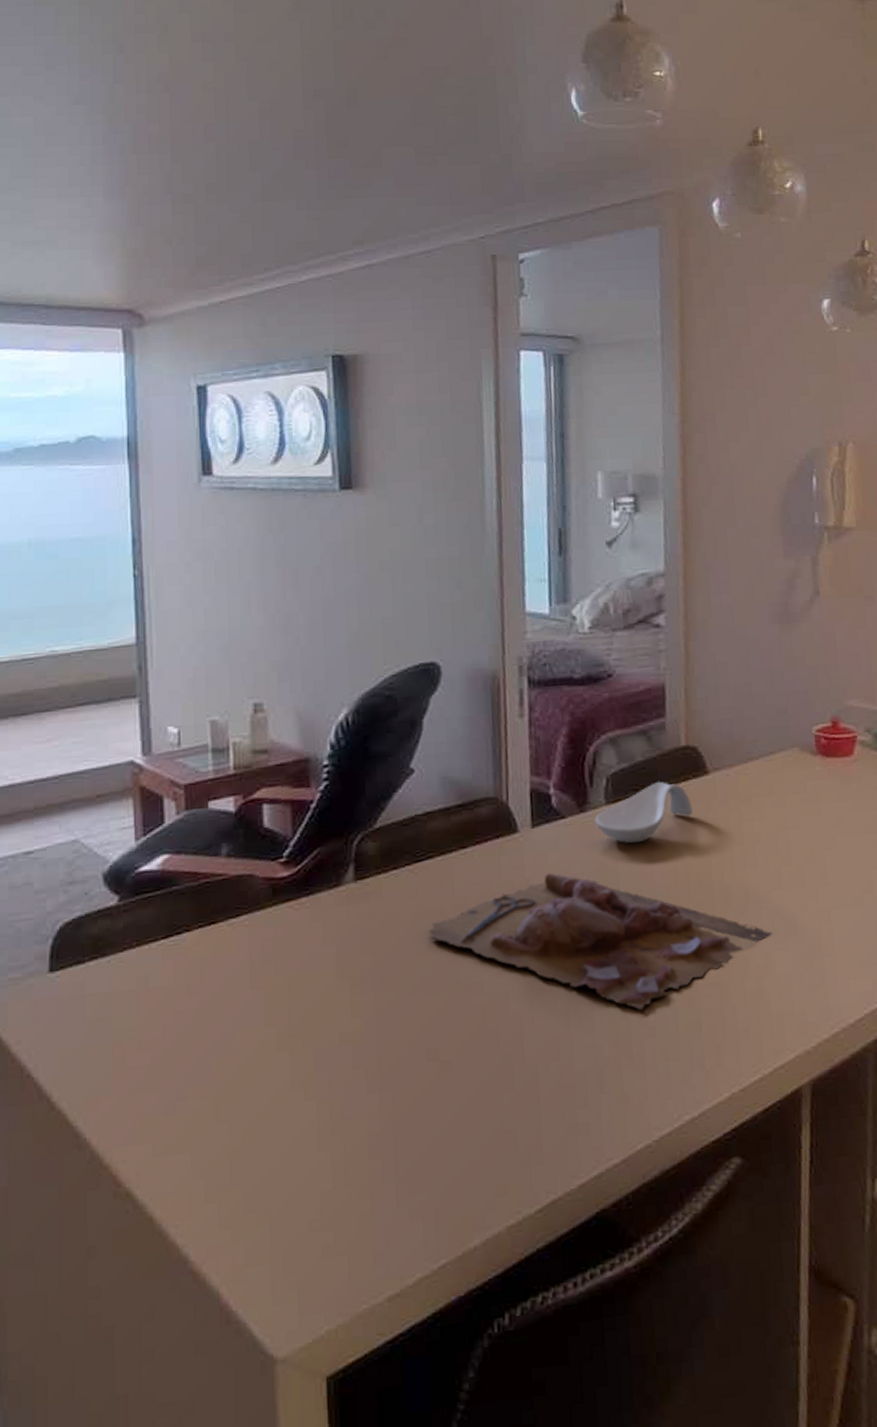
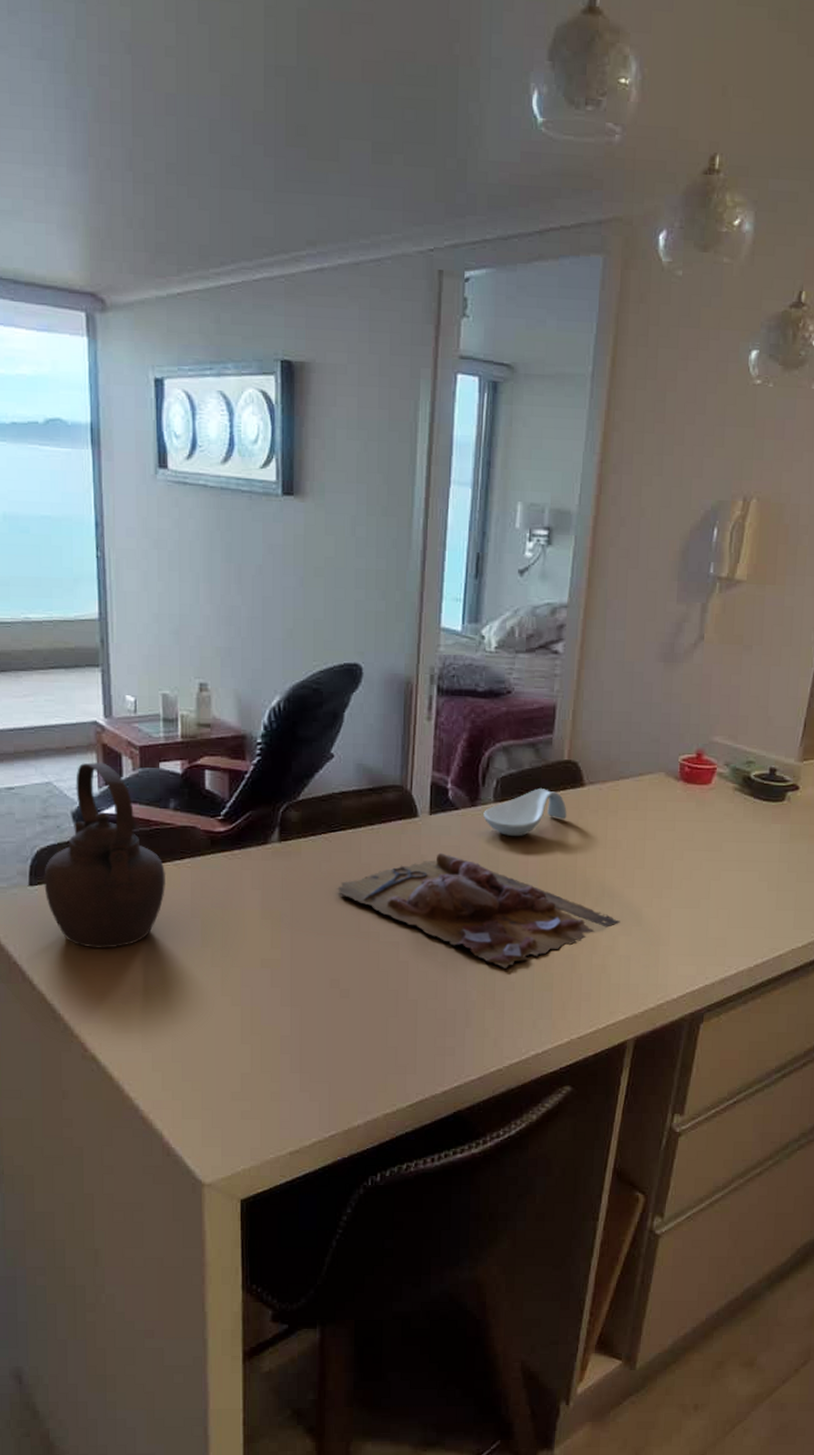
teapot: none [68,809,219,1045] -> present [44,762,167,949]

